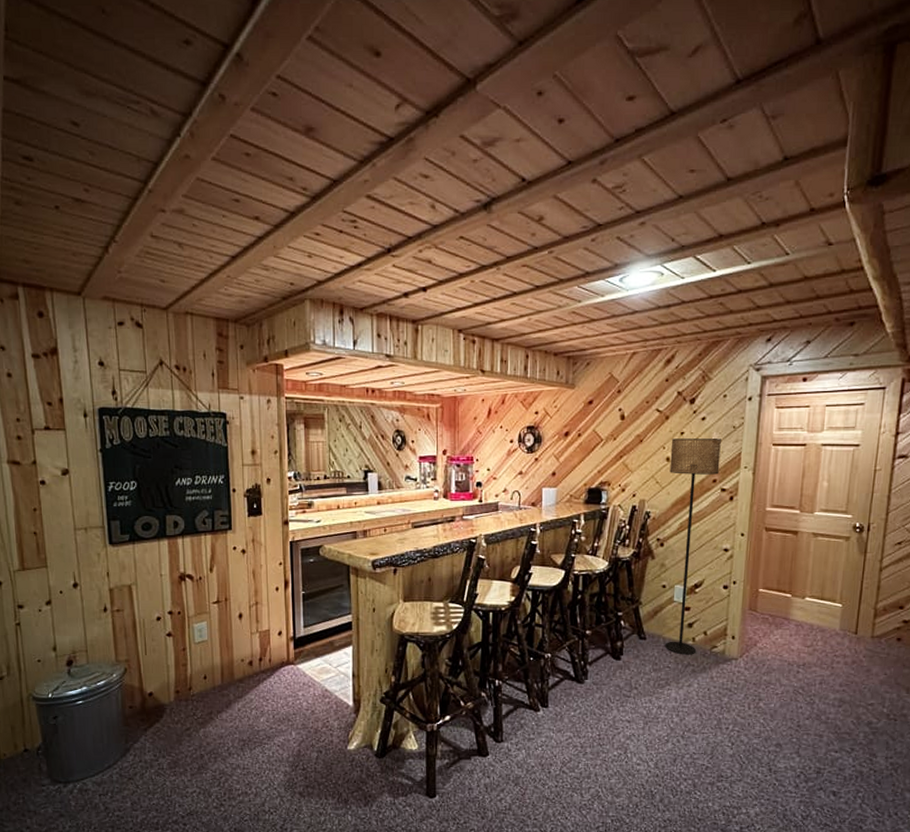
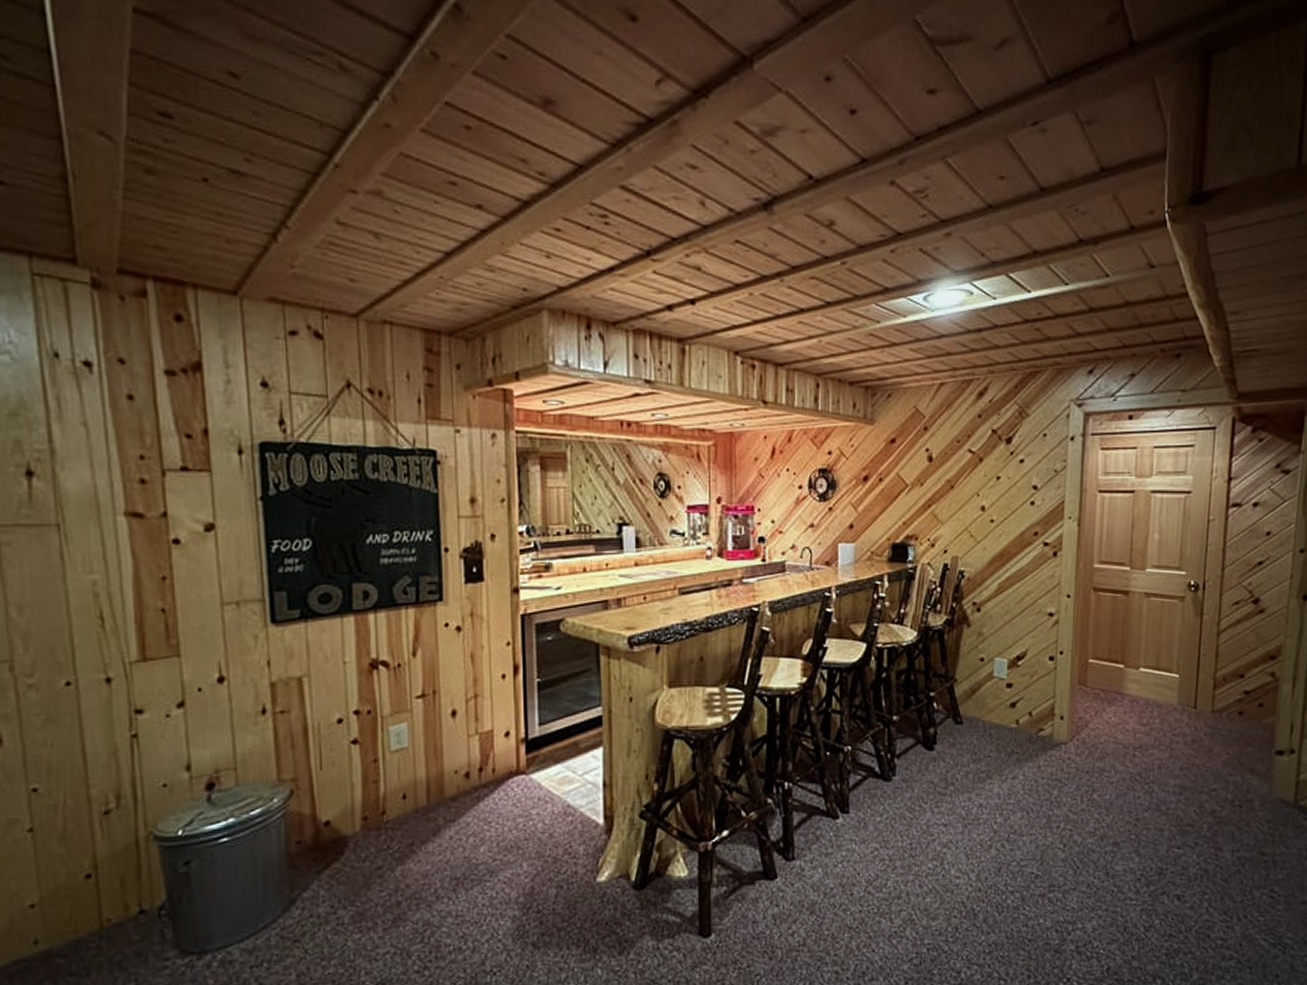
floor lamp: present [664,438,721,655] -> none [984,484,1042,741]

